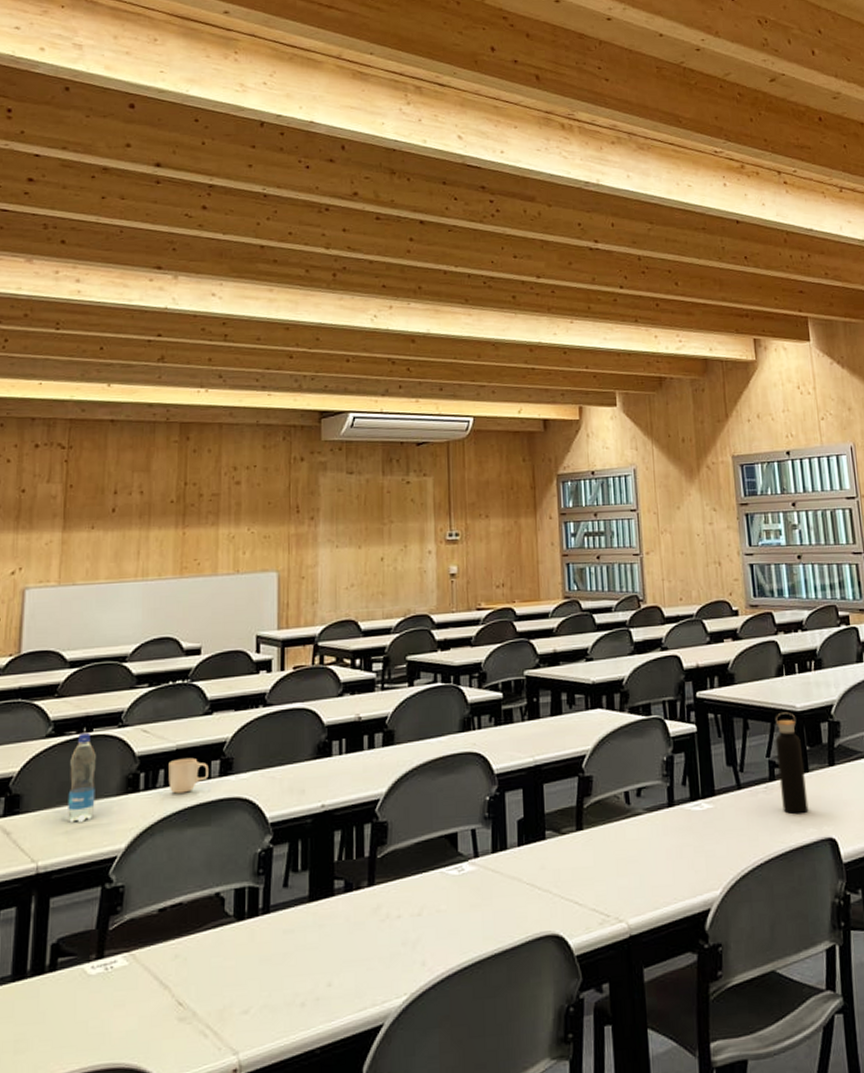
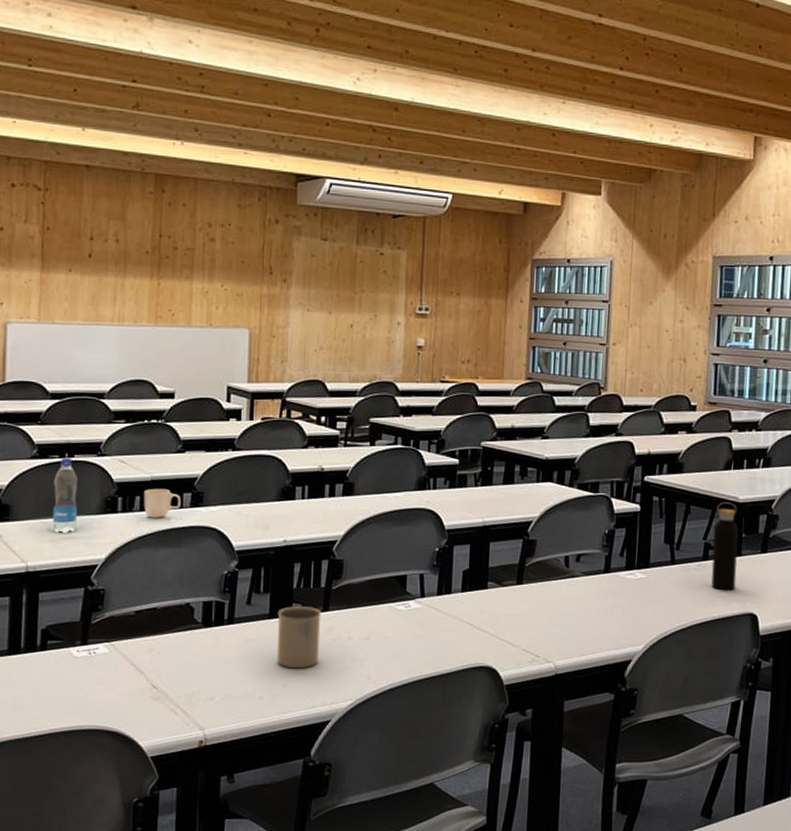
mug: none [318,882,367,963] -> present [276,606,321,669]

